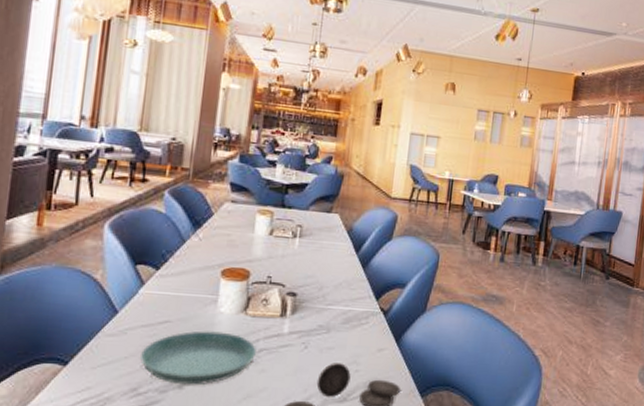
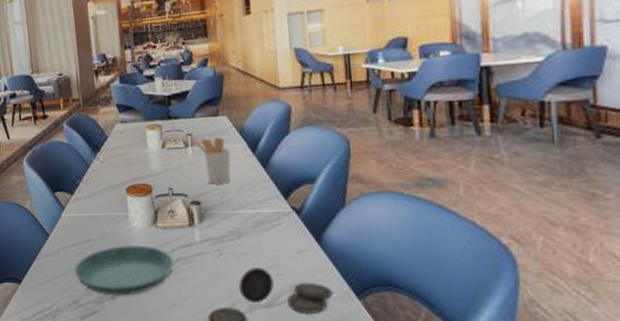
utensil holder: none [300,231,336,279] -> present [192,137,231,185]

